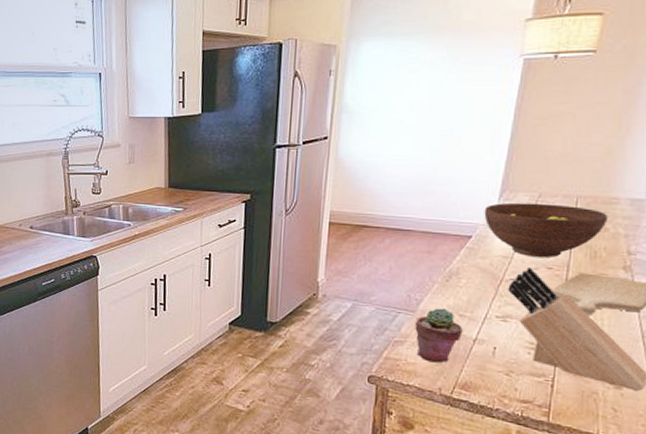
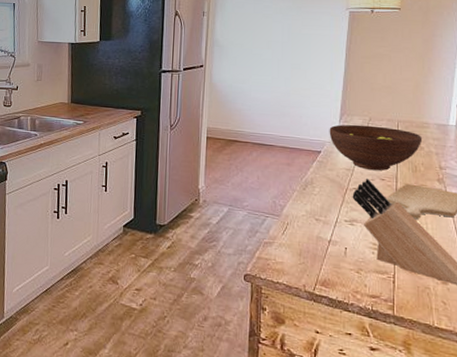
potted succulent: present [415,308,463,363] -> none [281,213,319,262]

